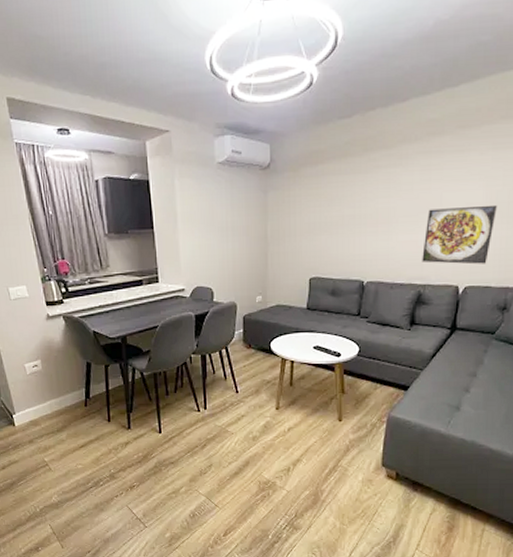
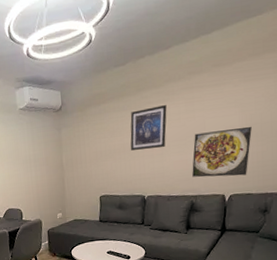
wall art: none [350,171,398,224] -> present [130,105,167,151]

